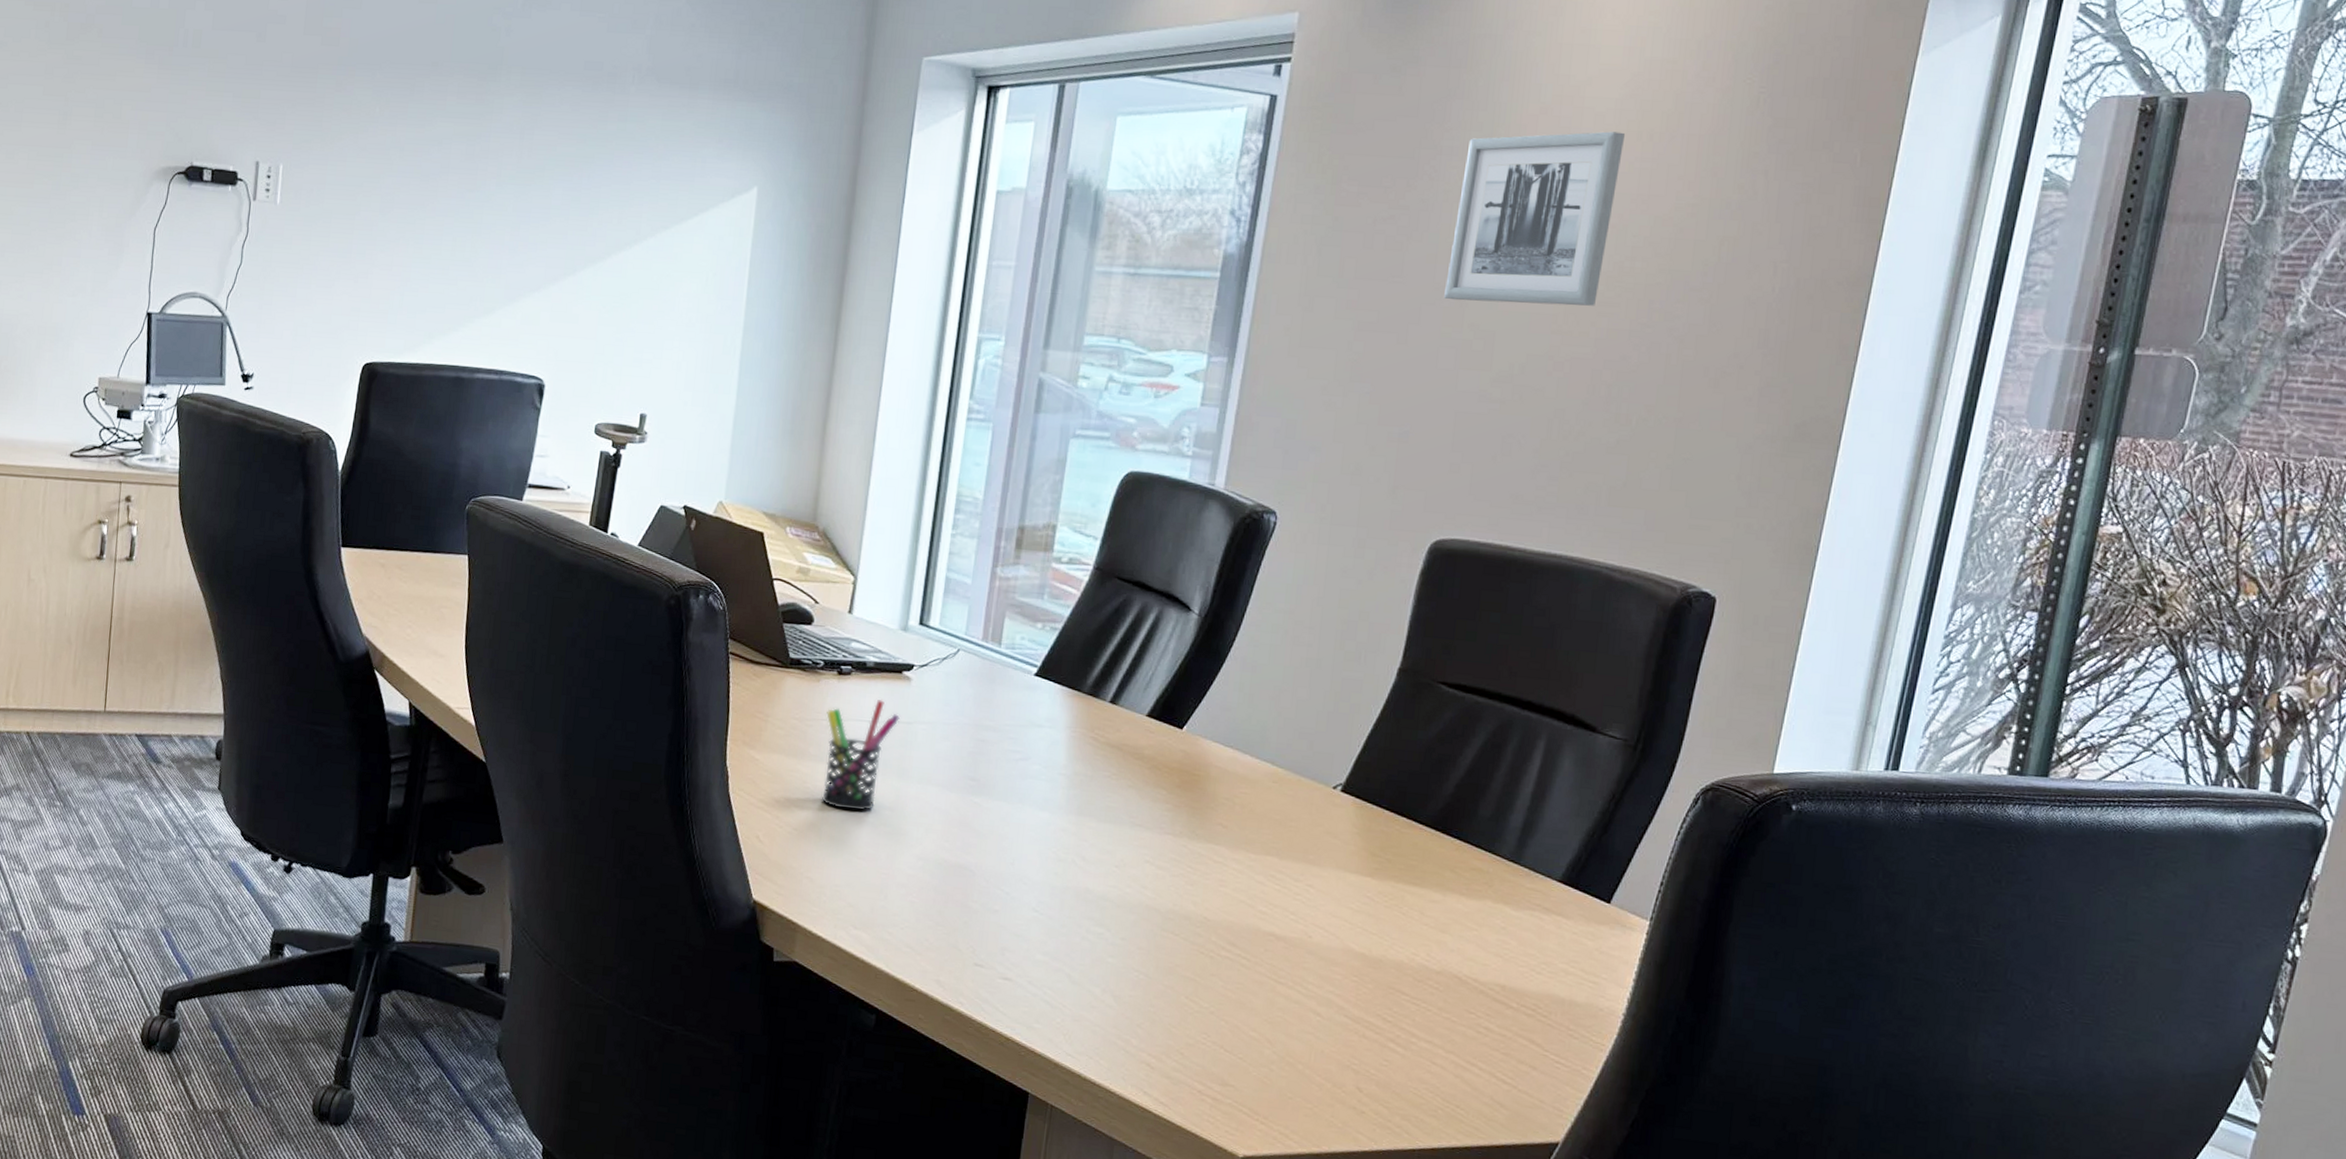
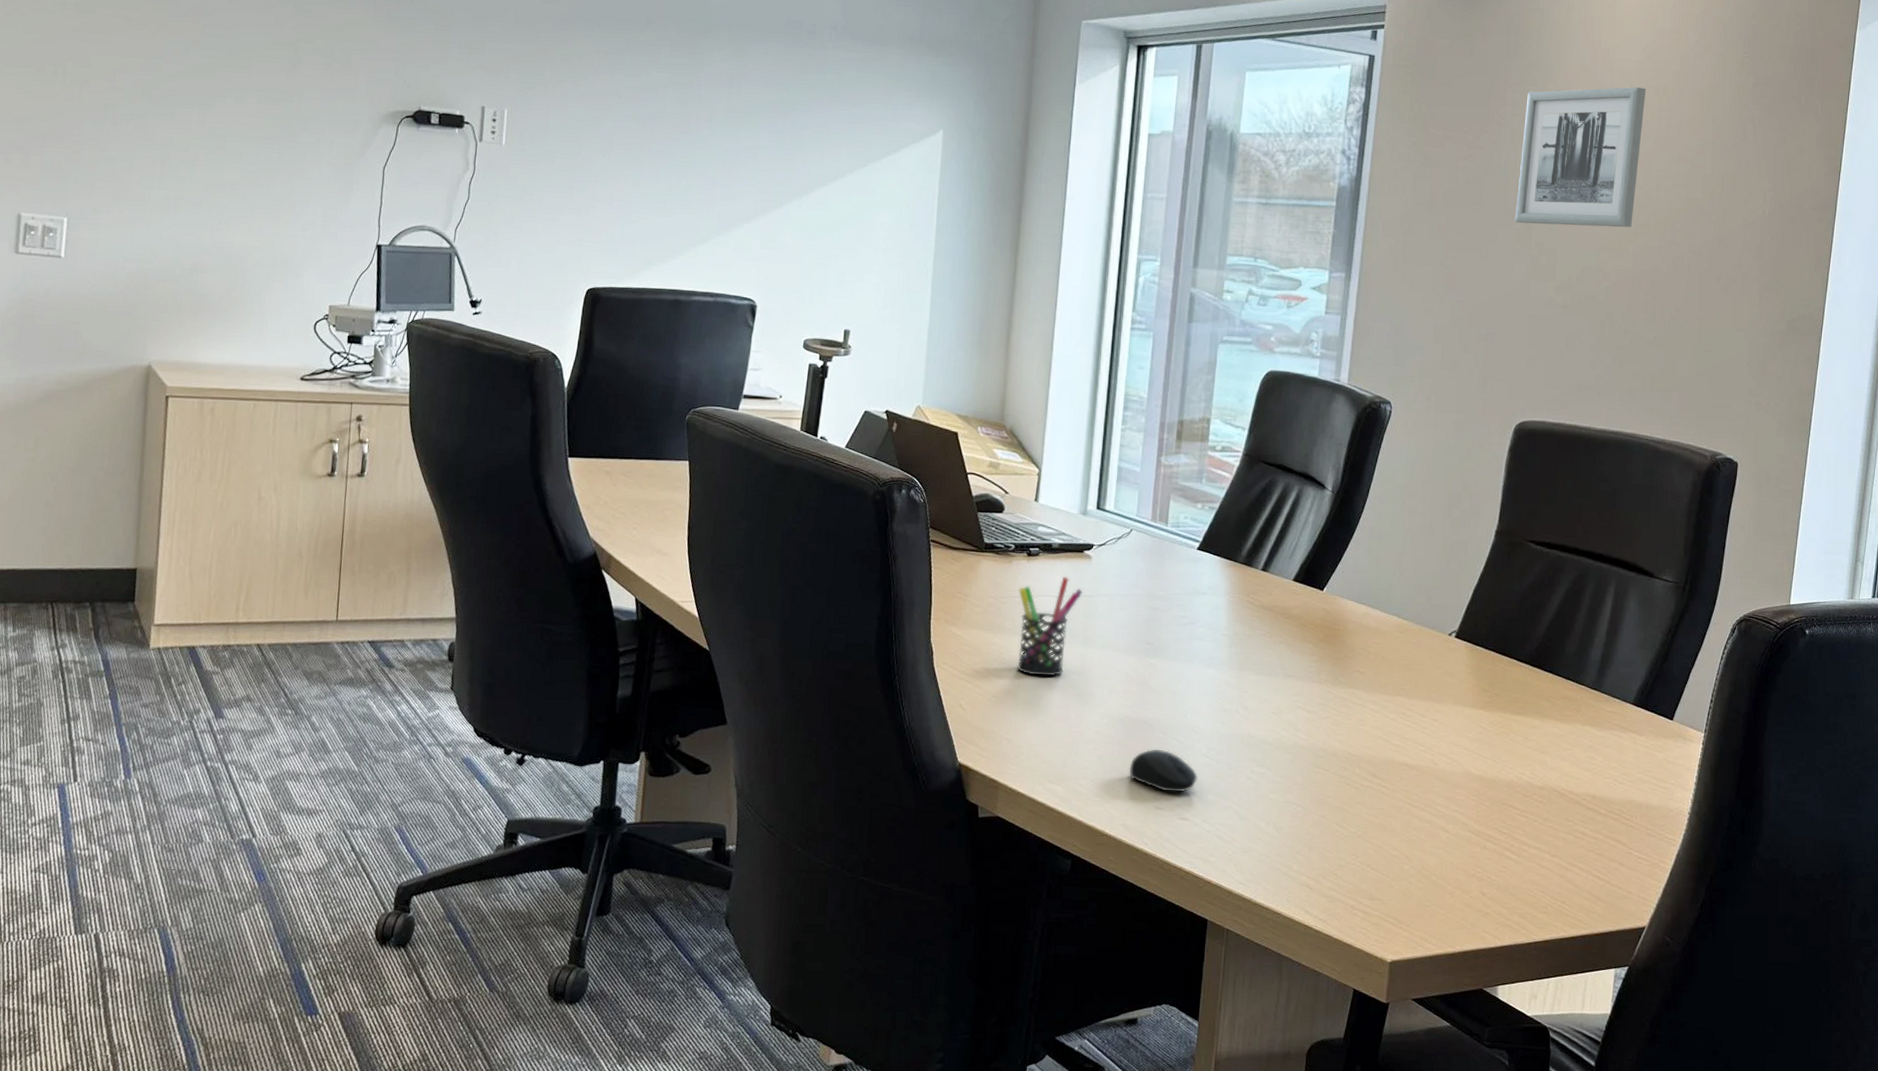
computer mouse: none [945,898,1025,950] -> present [1129,748,1198,793]

